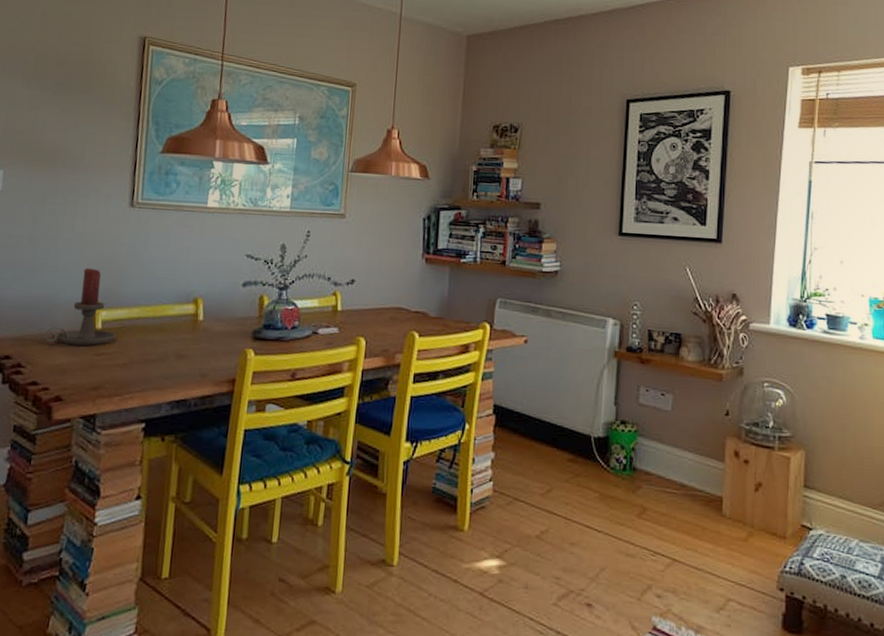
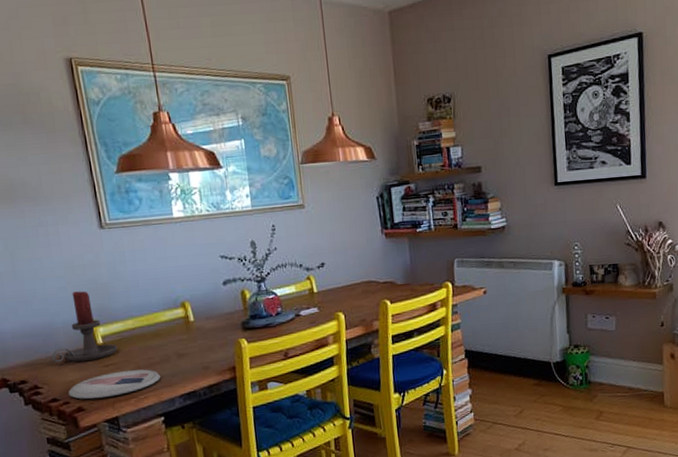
plate: none [51,362,153,391] -> present [68,369,161,400]

